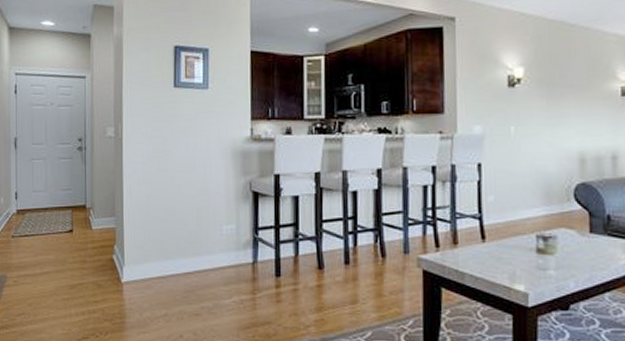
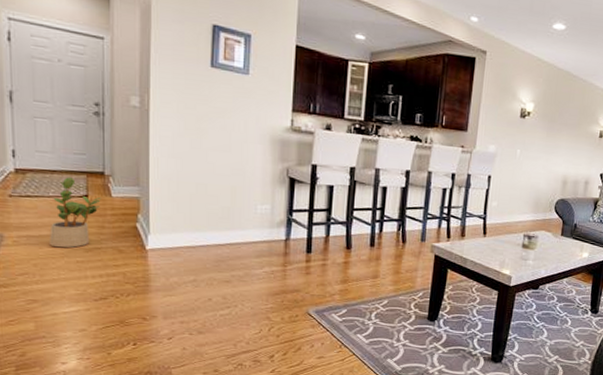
potted plant: none [41,213,83,286] -> present [48,177,101,248]

